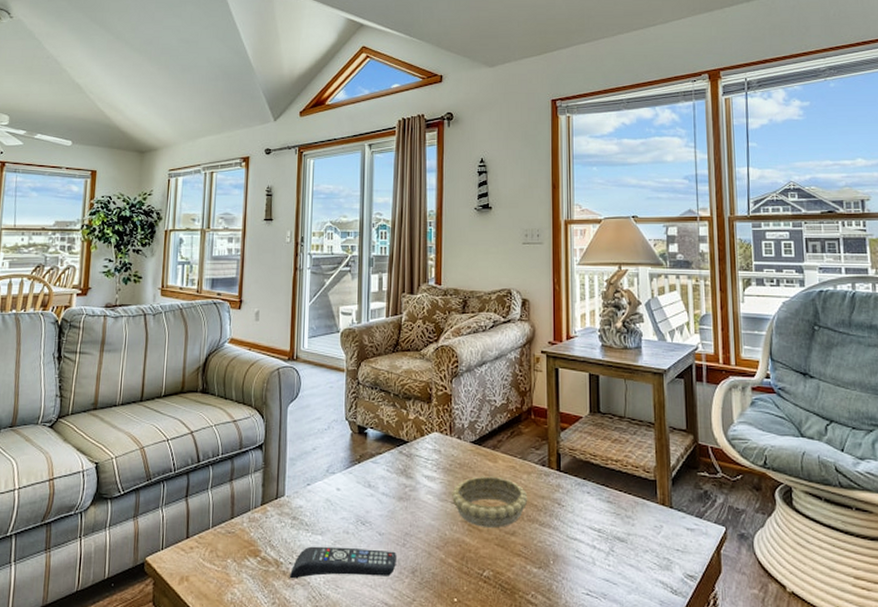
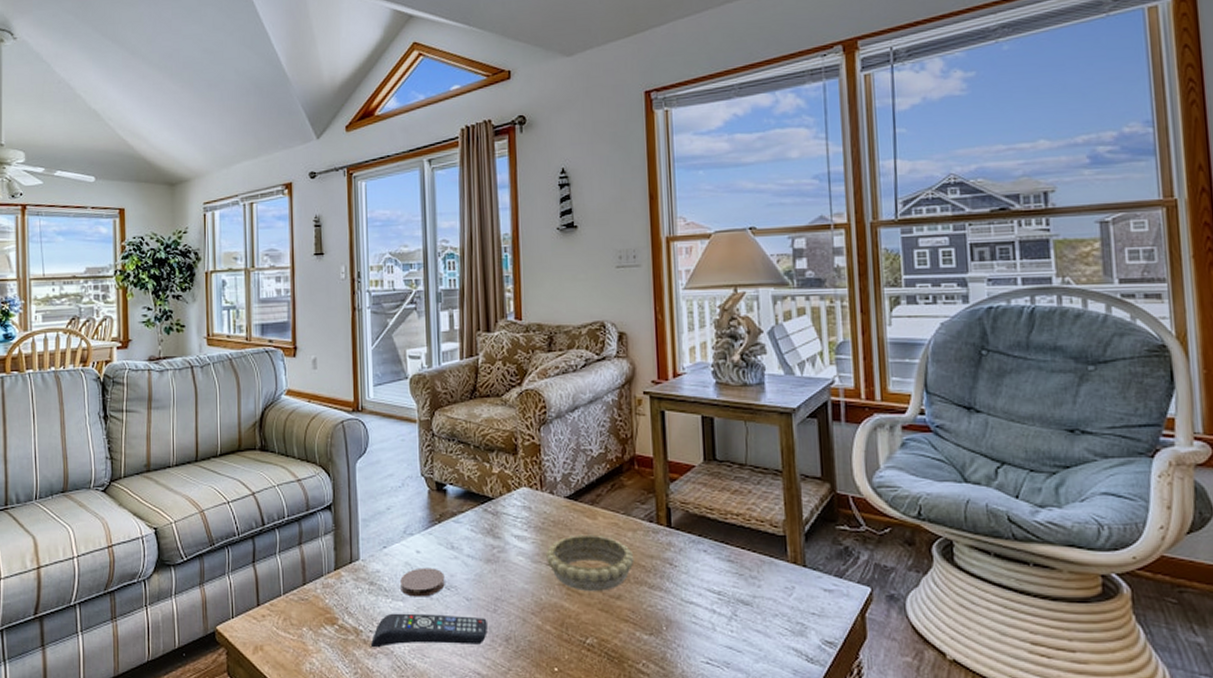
coaster: none [320,504,361,532] -> present [400,567,445,597]

